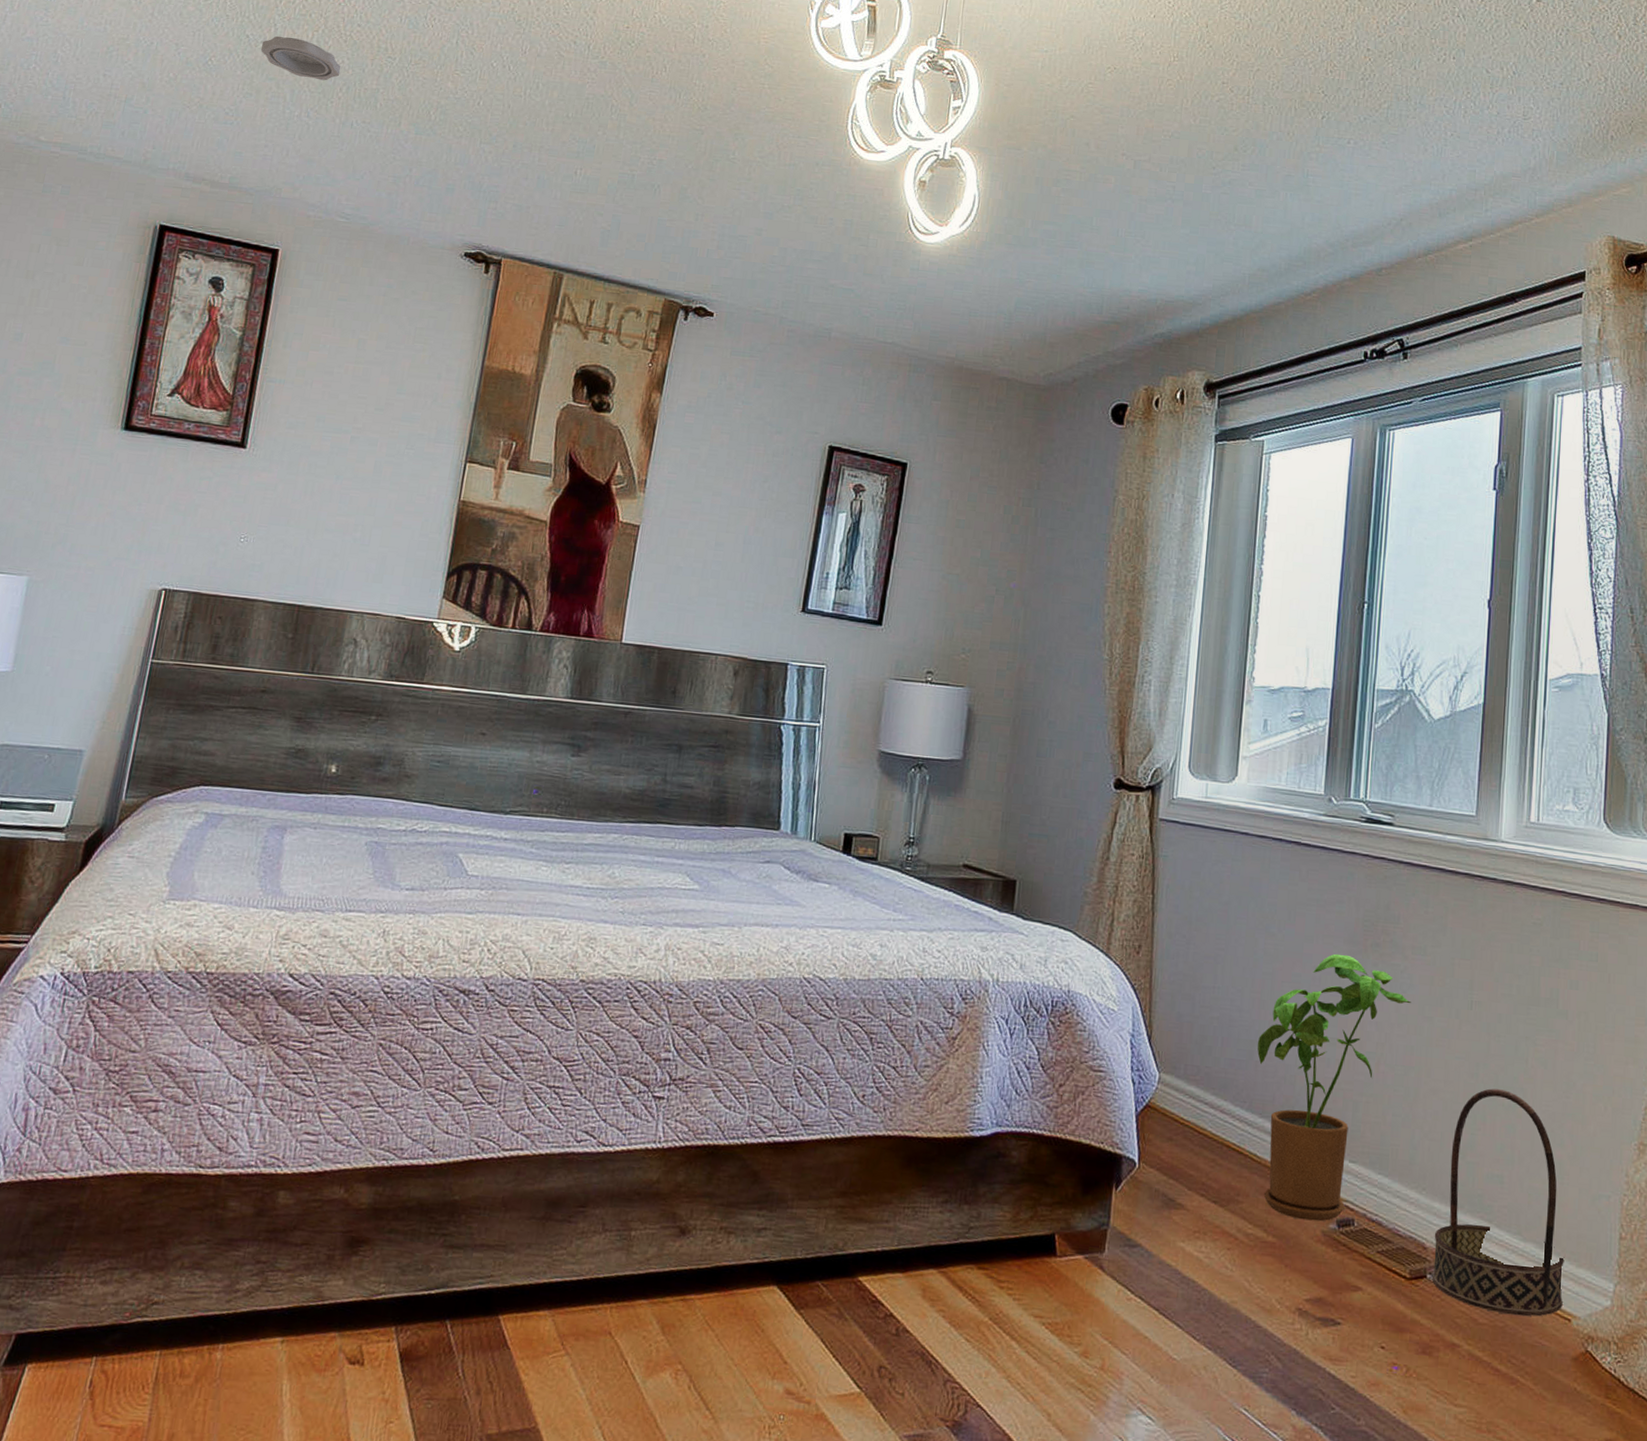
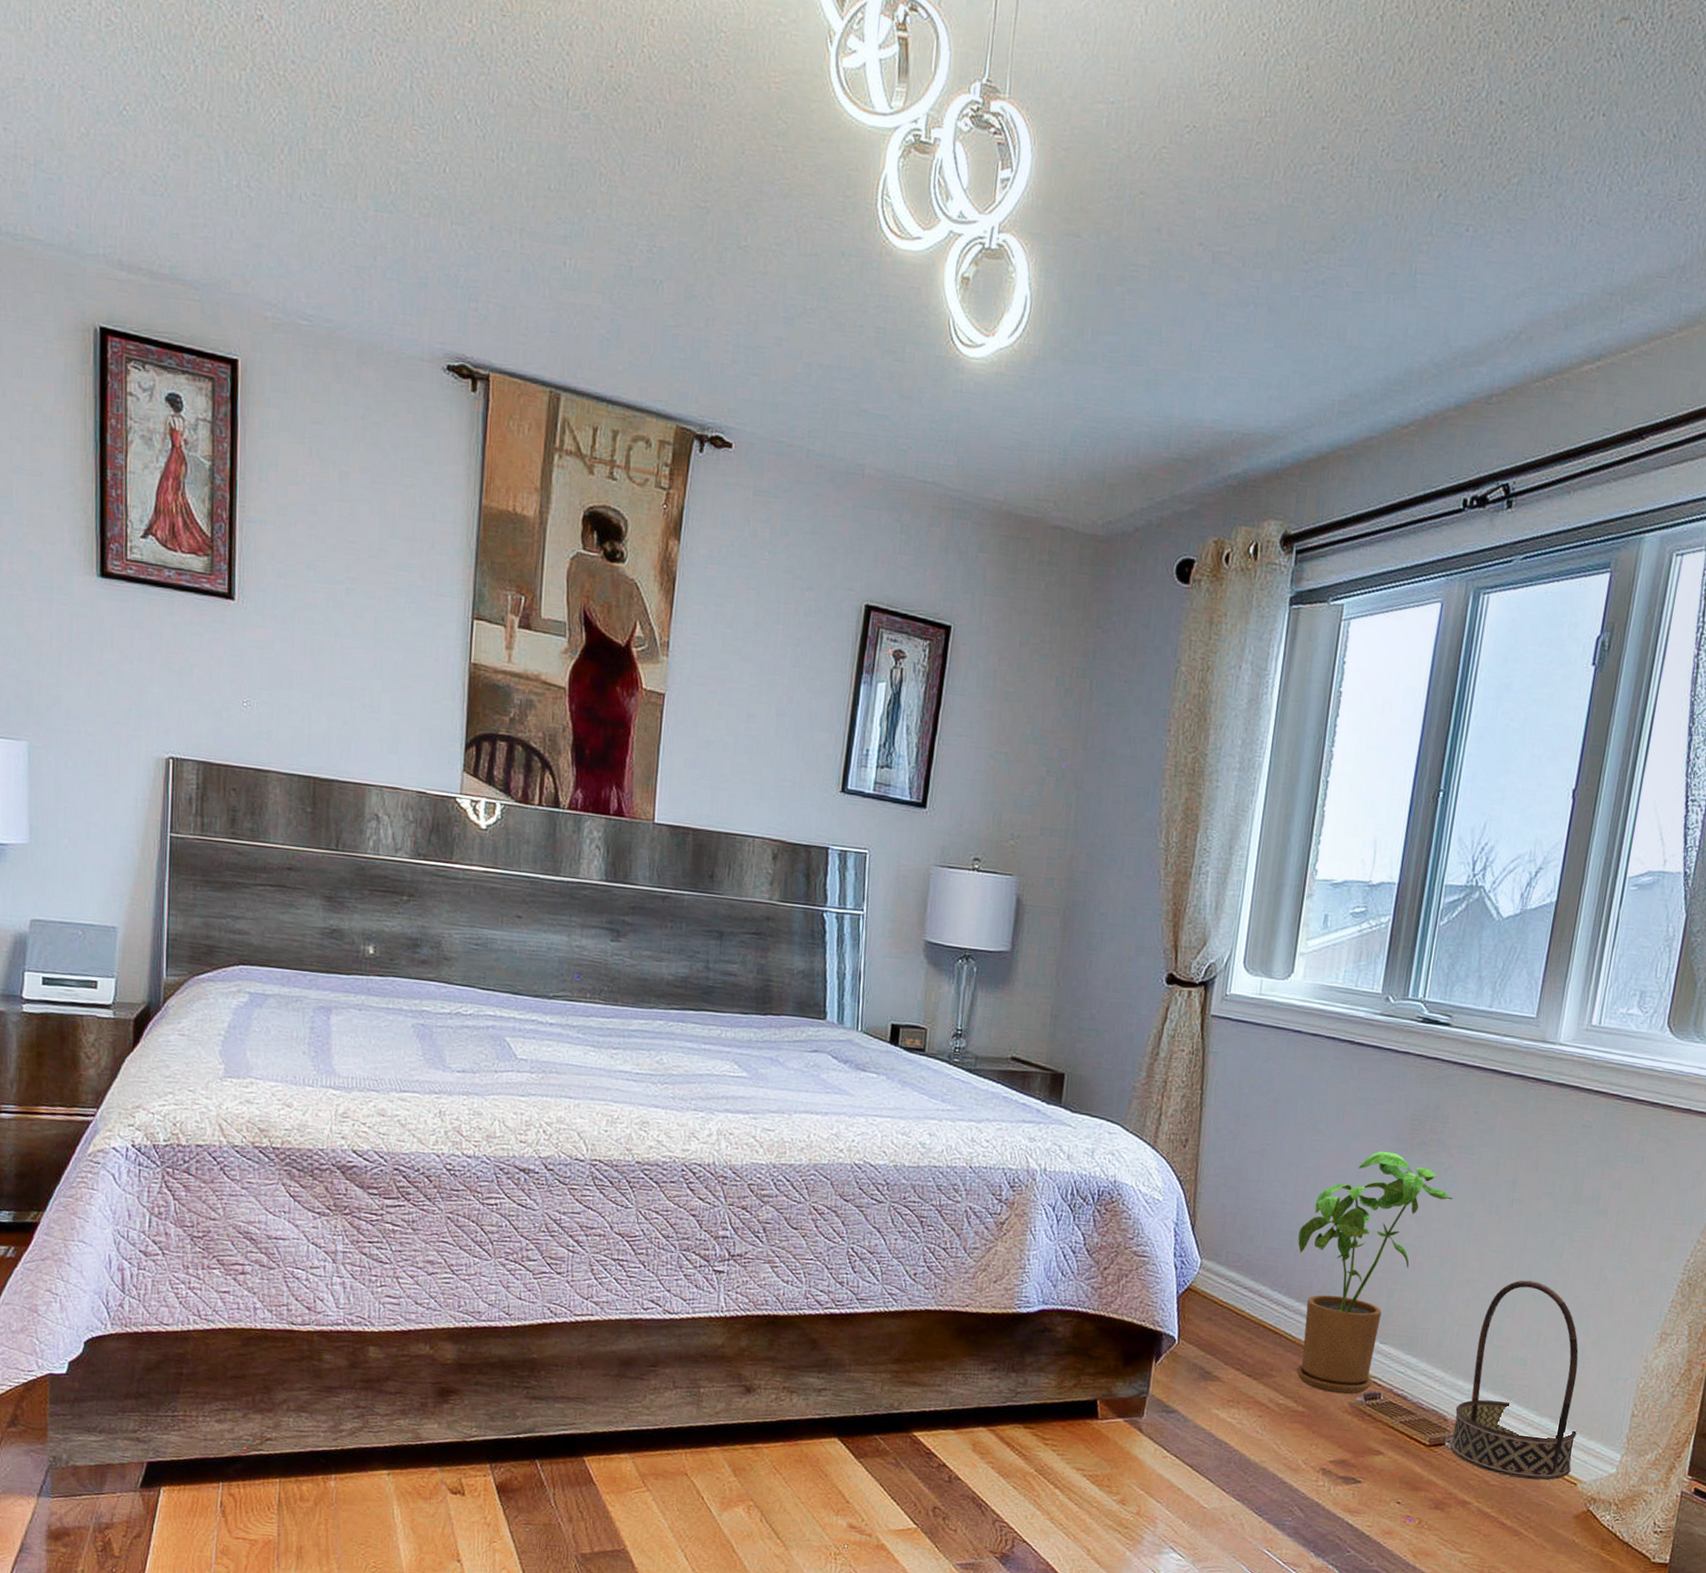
smoke detector: present [261,36,342,81] -> none [182,76,279,139]

